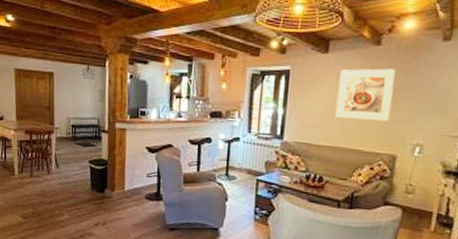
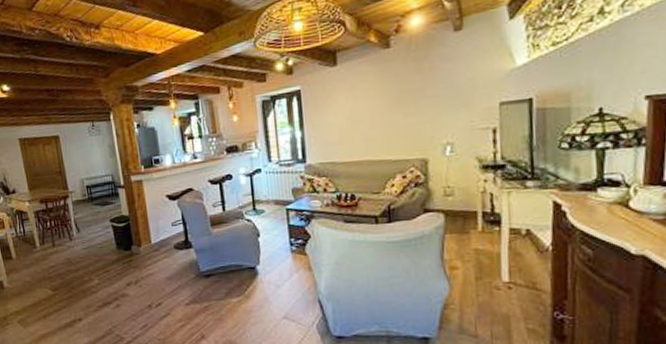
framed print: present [335,68,396,122] -> none [353,69,414,130]

